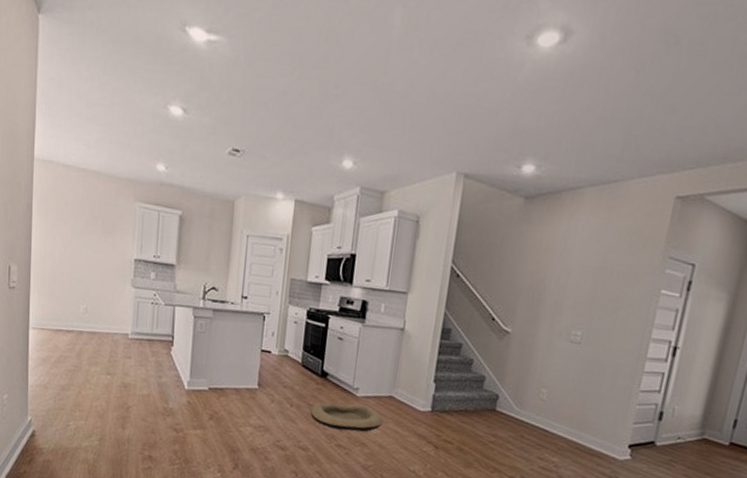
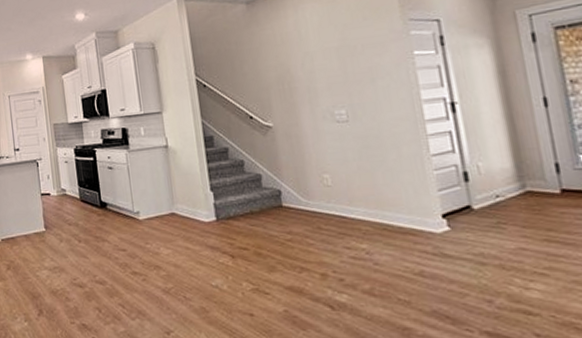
dog bed: present [310,402,383,432] -> none [98,226,171,257]

